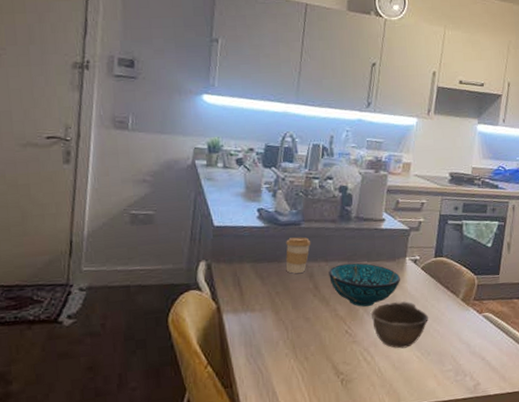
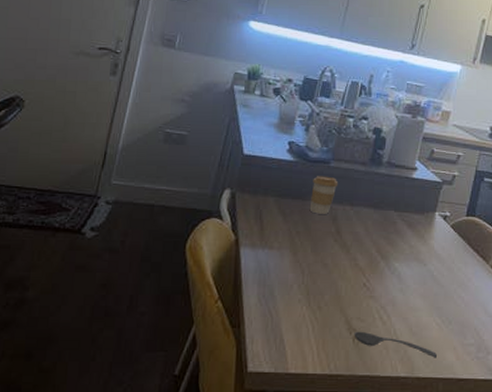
decorative bowl: present [329,262,401,308] -> none [353,210,428,261]
soupspoon: none [341,373,421,387] -> present [354,331,438,358]
bowl: present [370,301,429,349] -> none [392,260,454,312]

